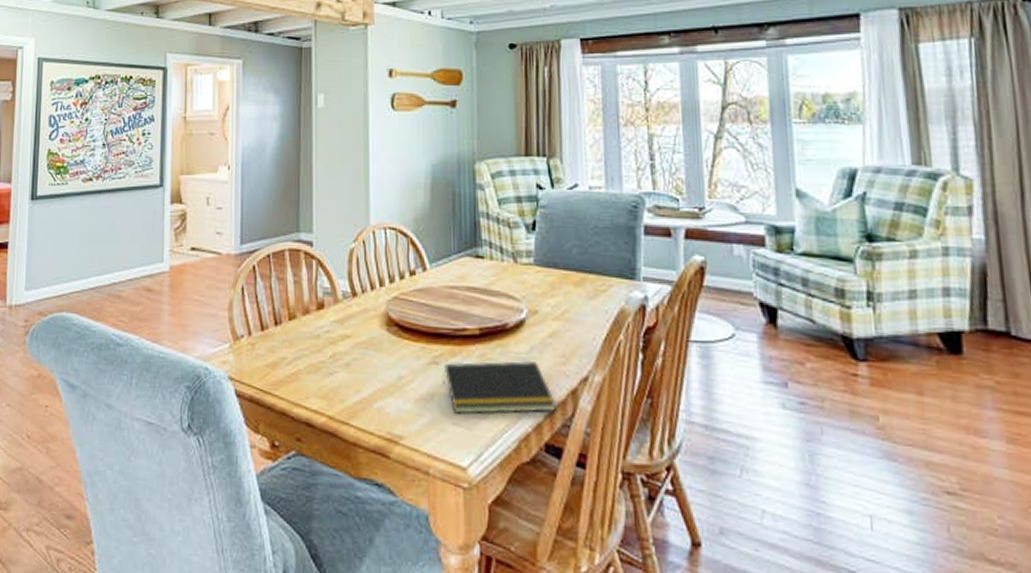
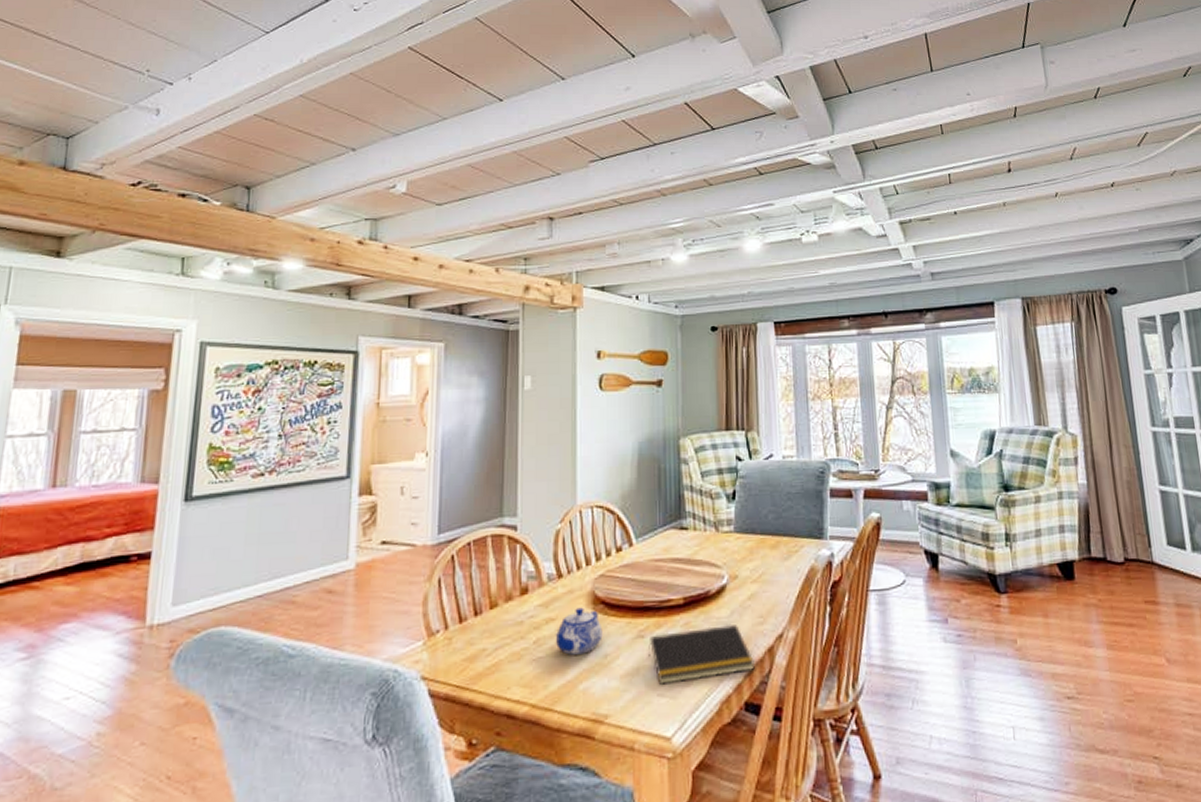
teapot: none [350,327,397,374] -> present [555,607,603,655]

